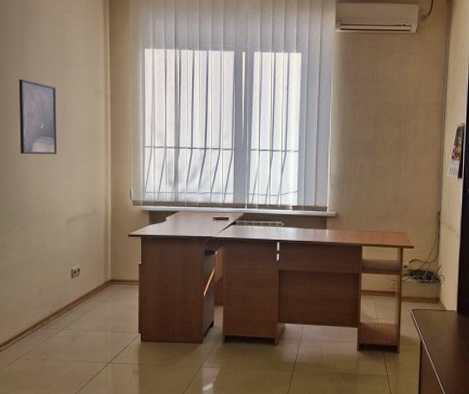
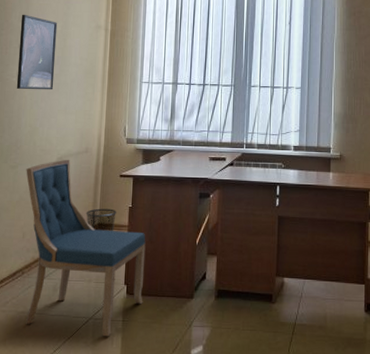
chair: none [37,220,157,378] -> present [26,159,146,337]
waste bin: none [98,266,127,287] -> present [86,208,116,232]

